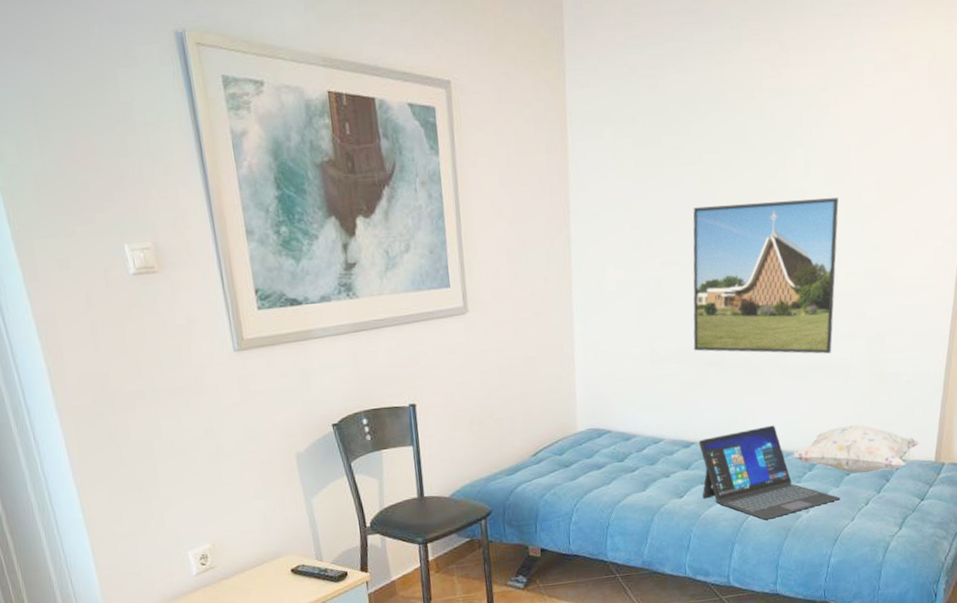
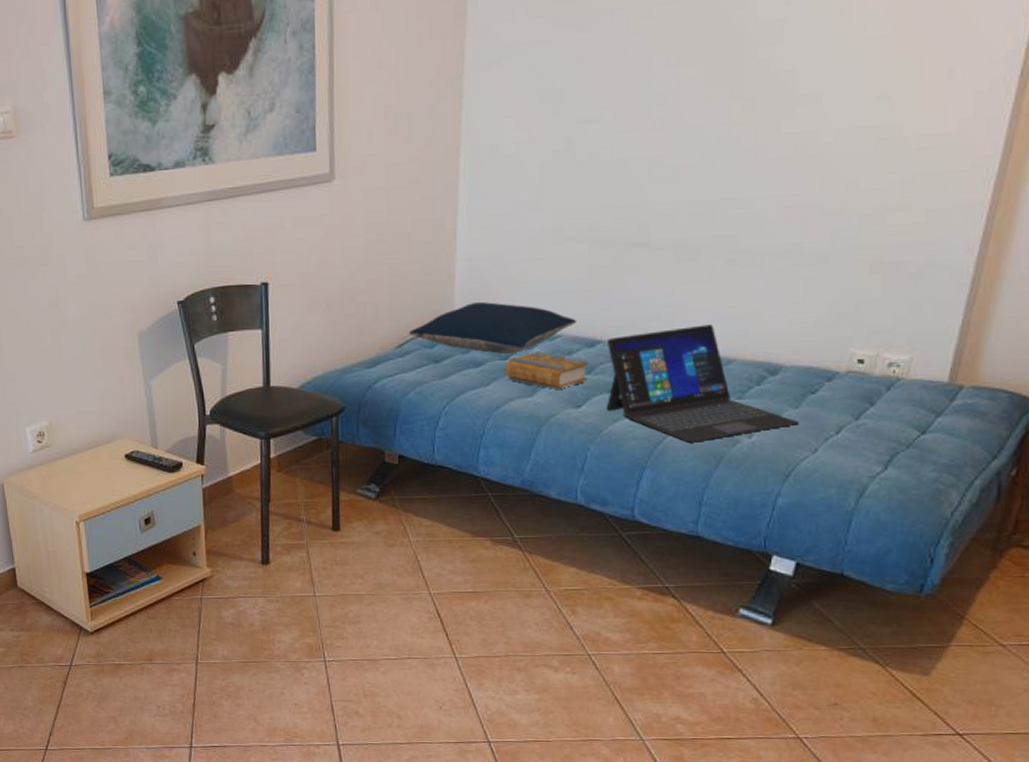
pillow: none [541,414,675,458] -> present [408,302,578,355]
book: none [622,452,687,484] -> present [505,350,590,389]
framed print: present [693,198,839,354] -> none [610,30,832,236]
decorative pillow: present [792,424,919,474] -> none [734,329,926,393]

